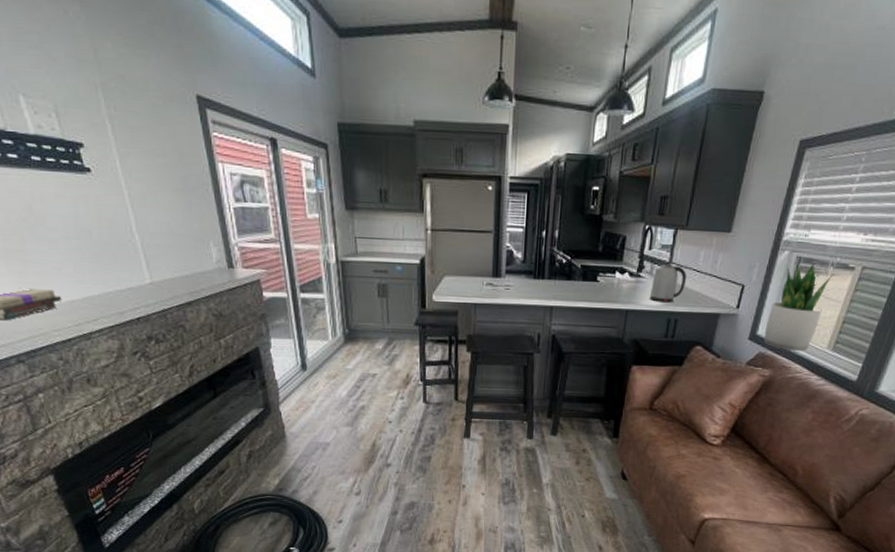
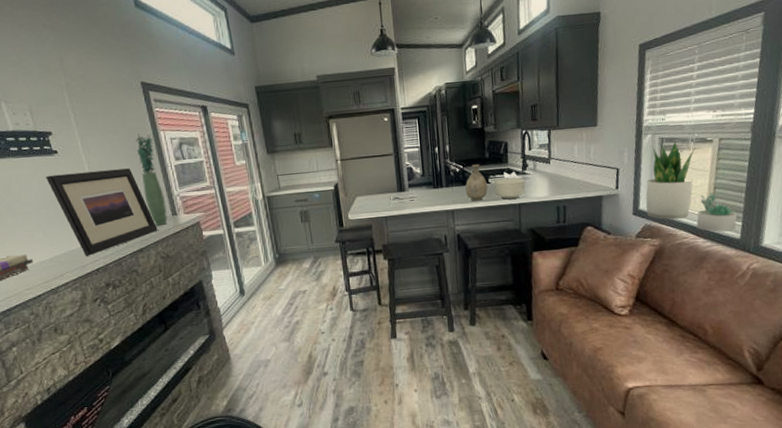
picture frame: none [76,198,210,302] -> present [46,168,158,256]
vase: none [187,161,222,277] -> present [135,133,167,225]
vase: none [569,257,595,300] -> present [465,164,488,201]
bowl: none [602,279,638,303] -> present [494,178,526,200]
kettle: present [649,264,687,303] -> none [537,159,567,193]
succulent plant: none [813,326,860,373] -> present [696,192,737,233]

